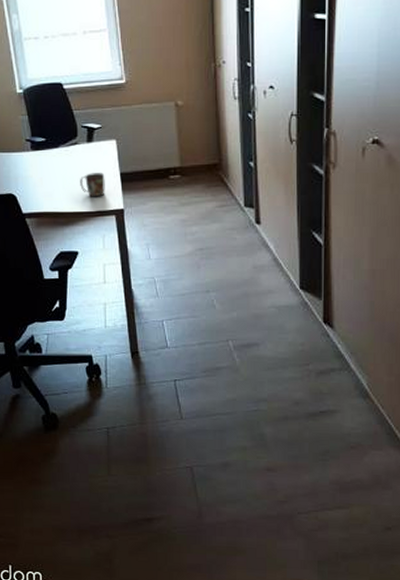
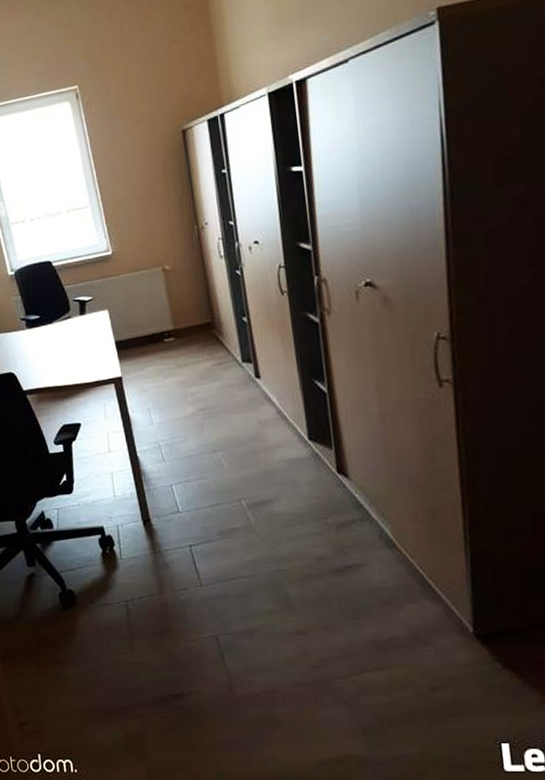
mug: present [80,173,105,197] -> none [76,343,102,368]

